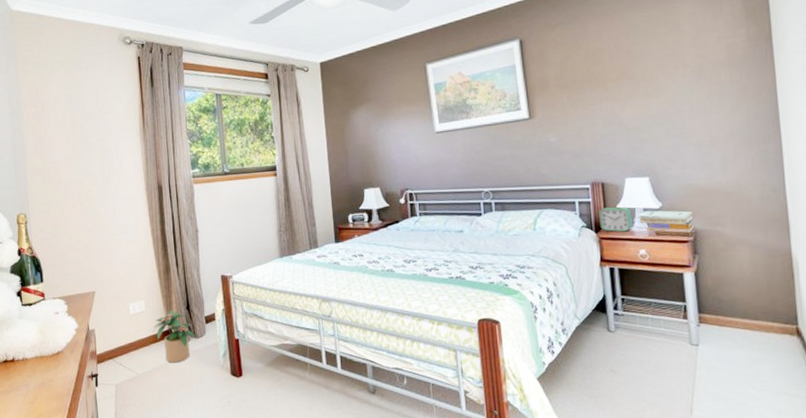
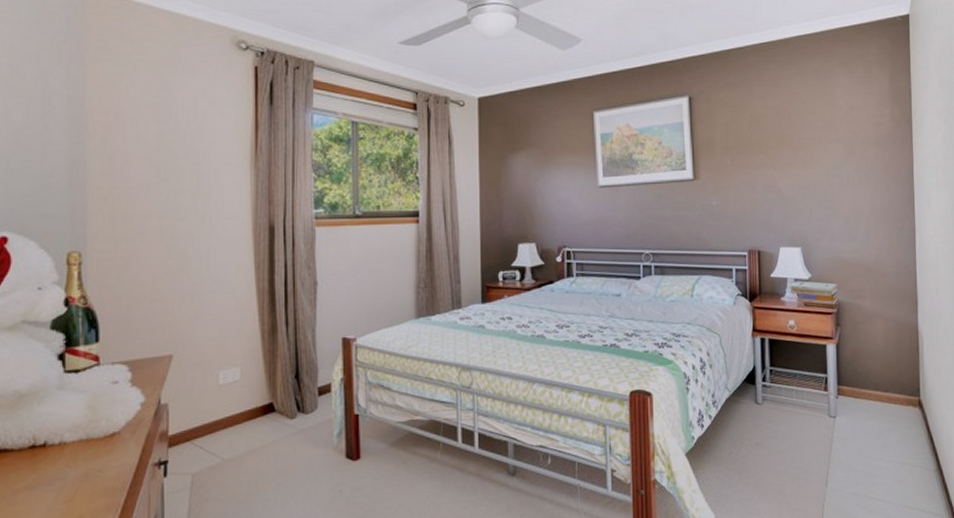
potted plant: present [152,309,196,363] -> none [248,378,305,445]
alarm clock: present [599,207,633,232] -> none [754,276,784,302]

